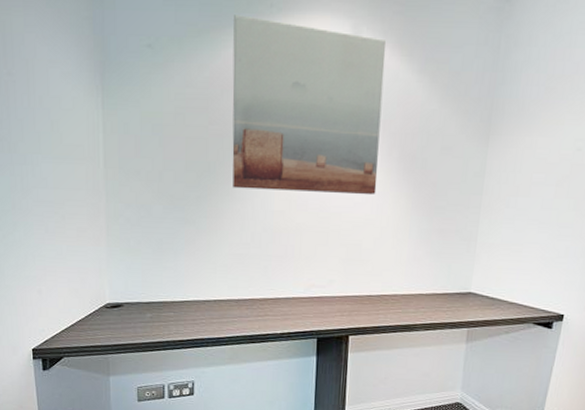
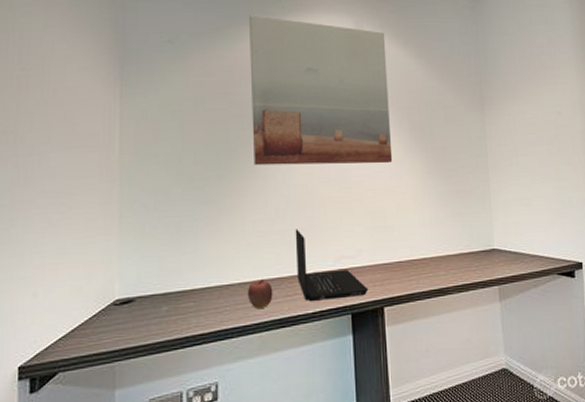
apple: none [221,299,246,325] -> present [247,280,273,310]
laptop: none [268,255,336,324] -> present [295,229,369,301]

